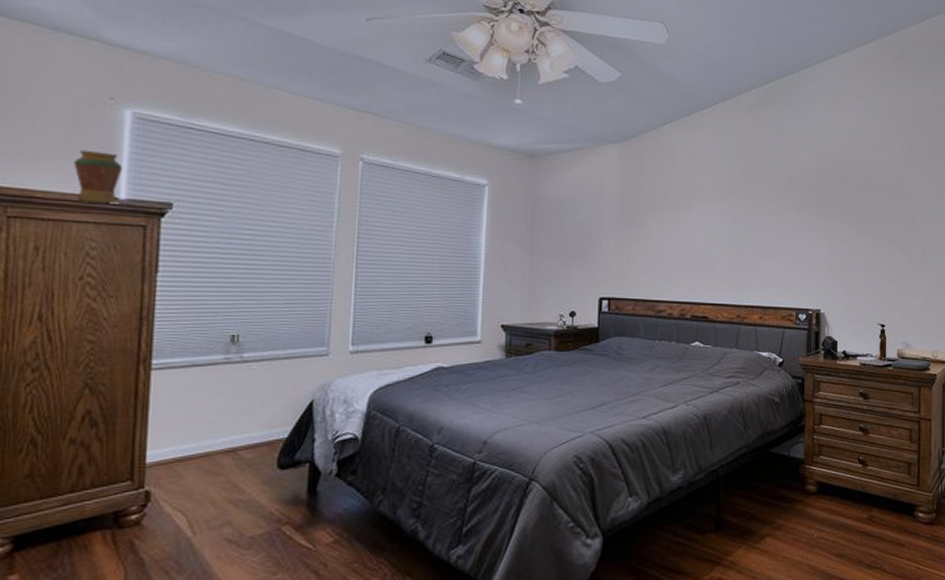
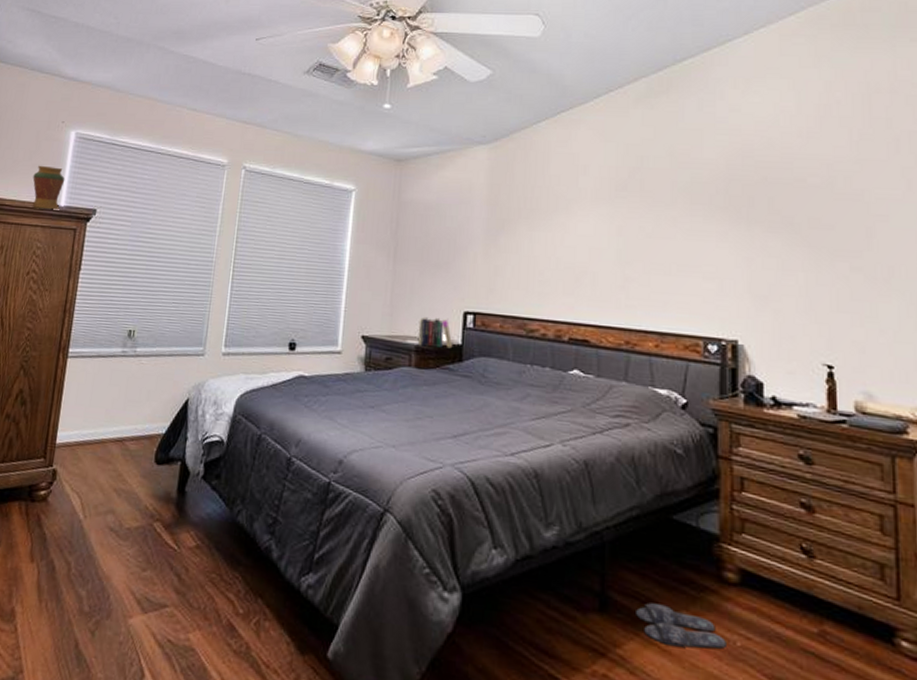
books: none [557,304,590,331] -> present [418,316,453,349]
slippers: none [743,517,807,546] -> present [636,603,726,649]

